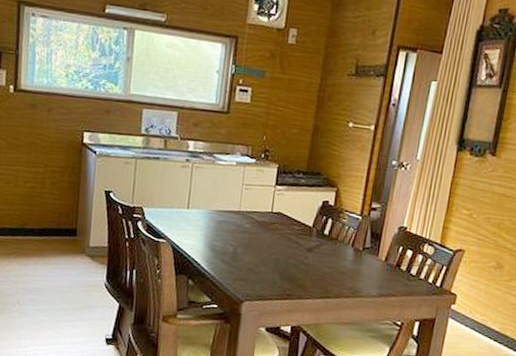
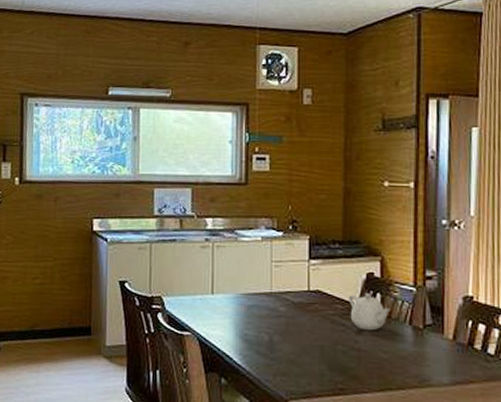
teapot: none [304,218,339,250] -> present [348,293,391,331]

